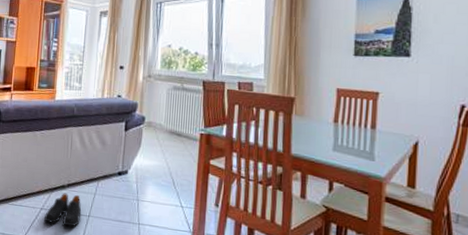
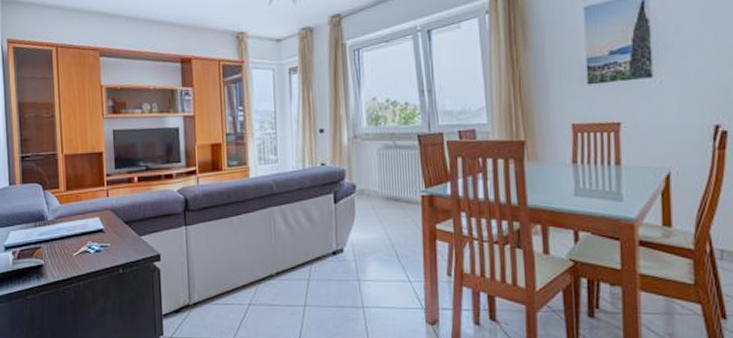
shoes: present [44,193,82,227] -> none [254,283,297,320]

